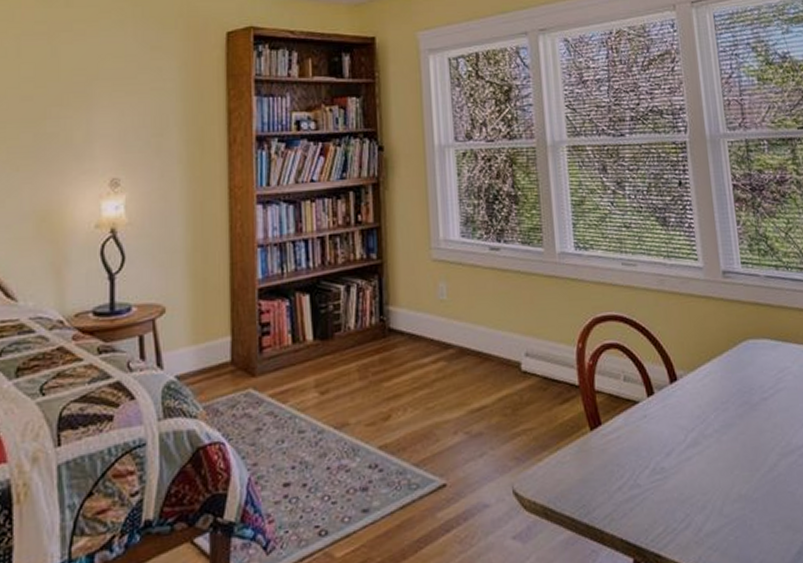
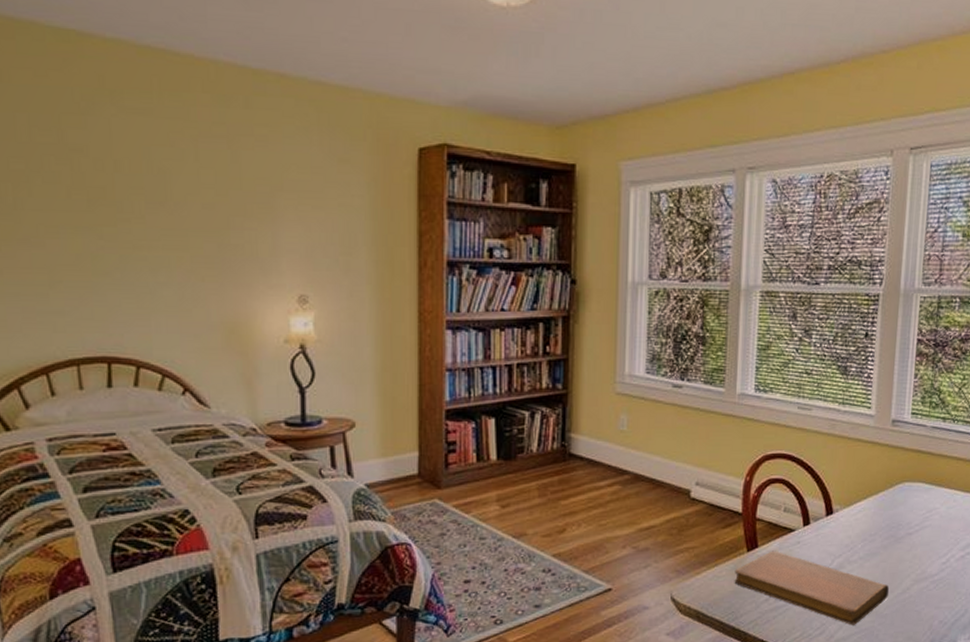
notebook: none [579,427,755,515] -> present [734,550,890,625]

